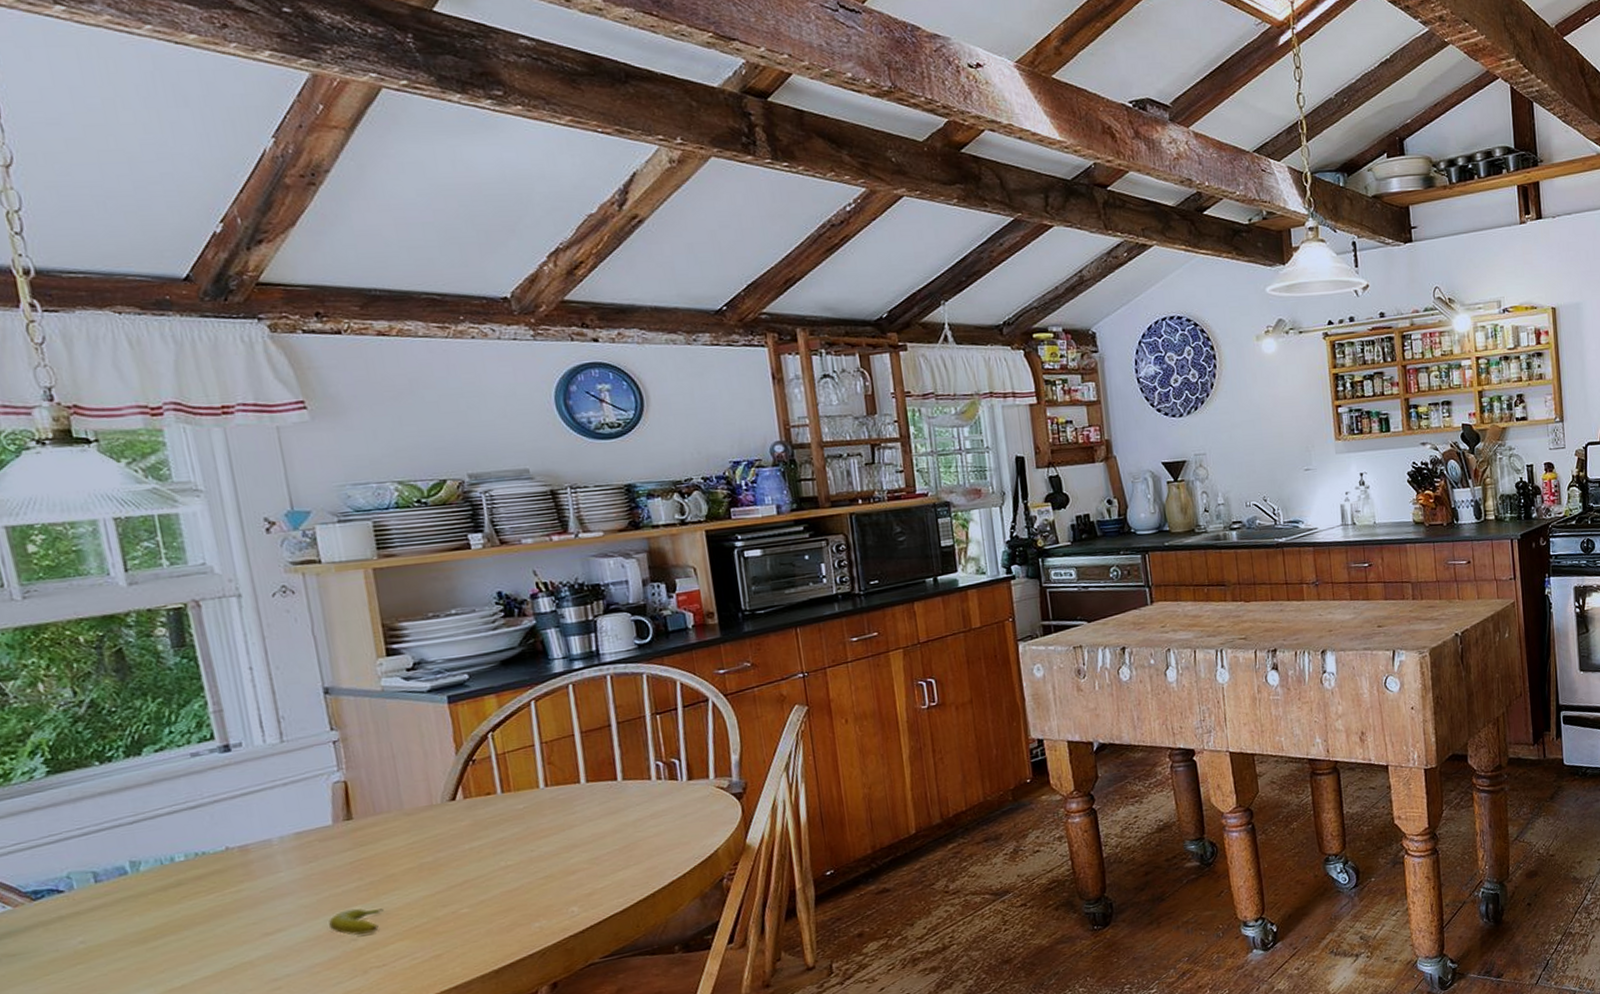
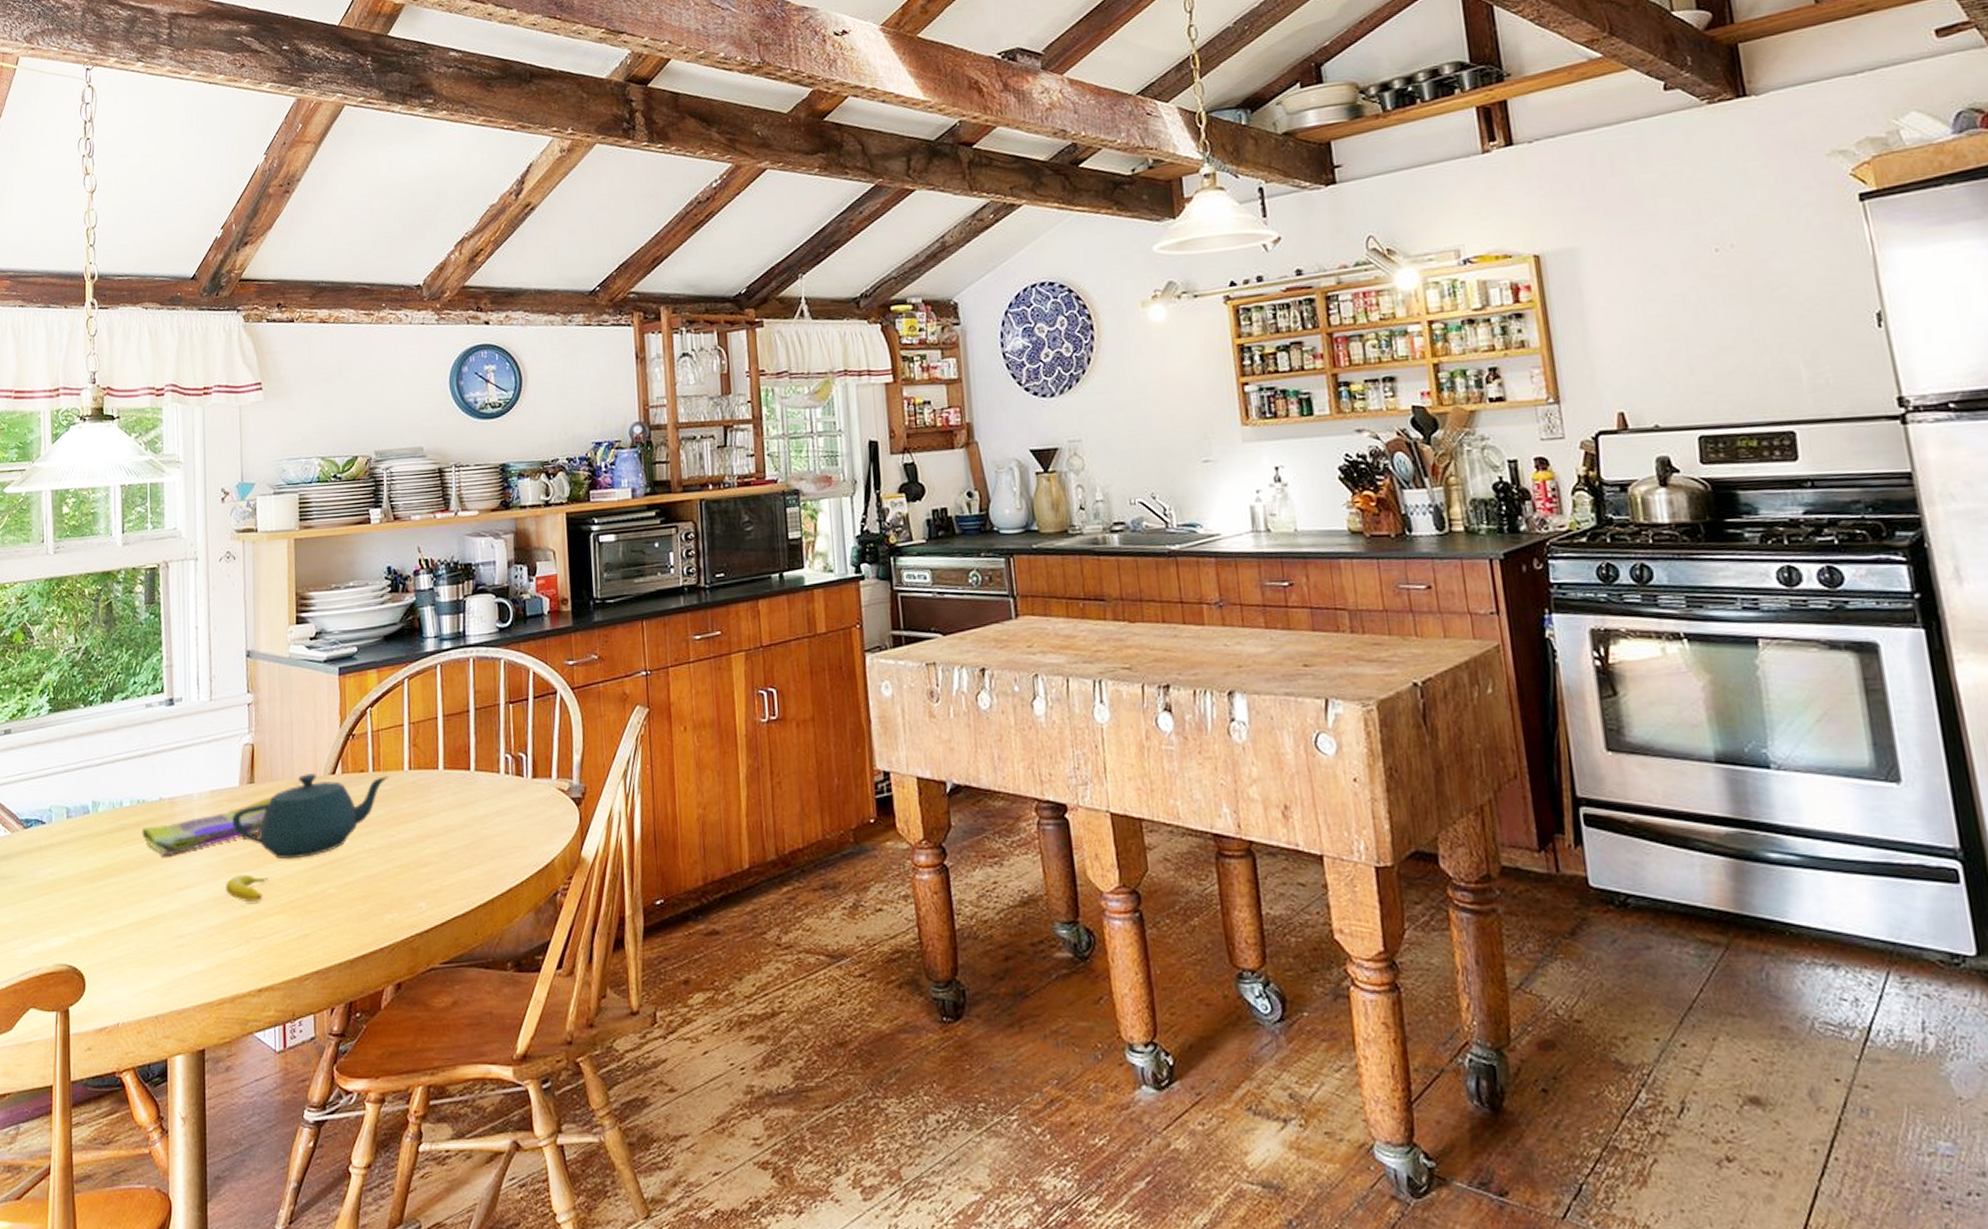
dish towel: none [205,829,379,905] -> present [142,795,273,857]
teapot: none [328,795,523,889] -> present [232,772,390,860]

